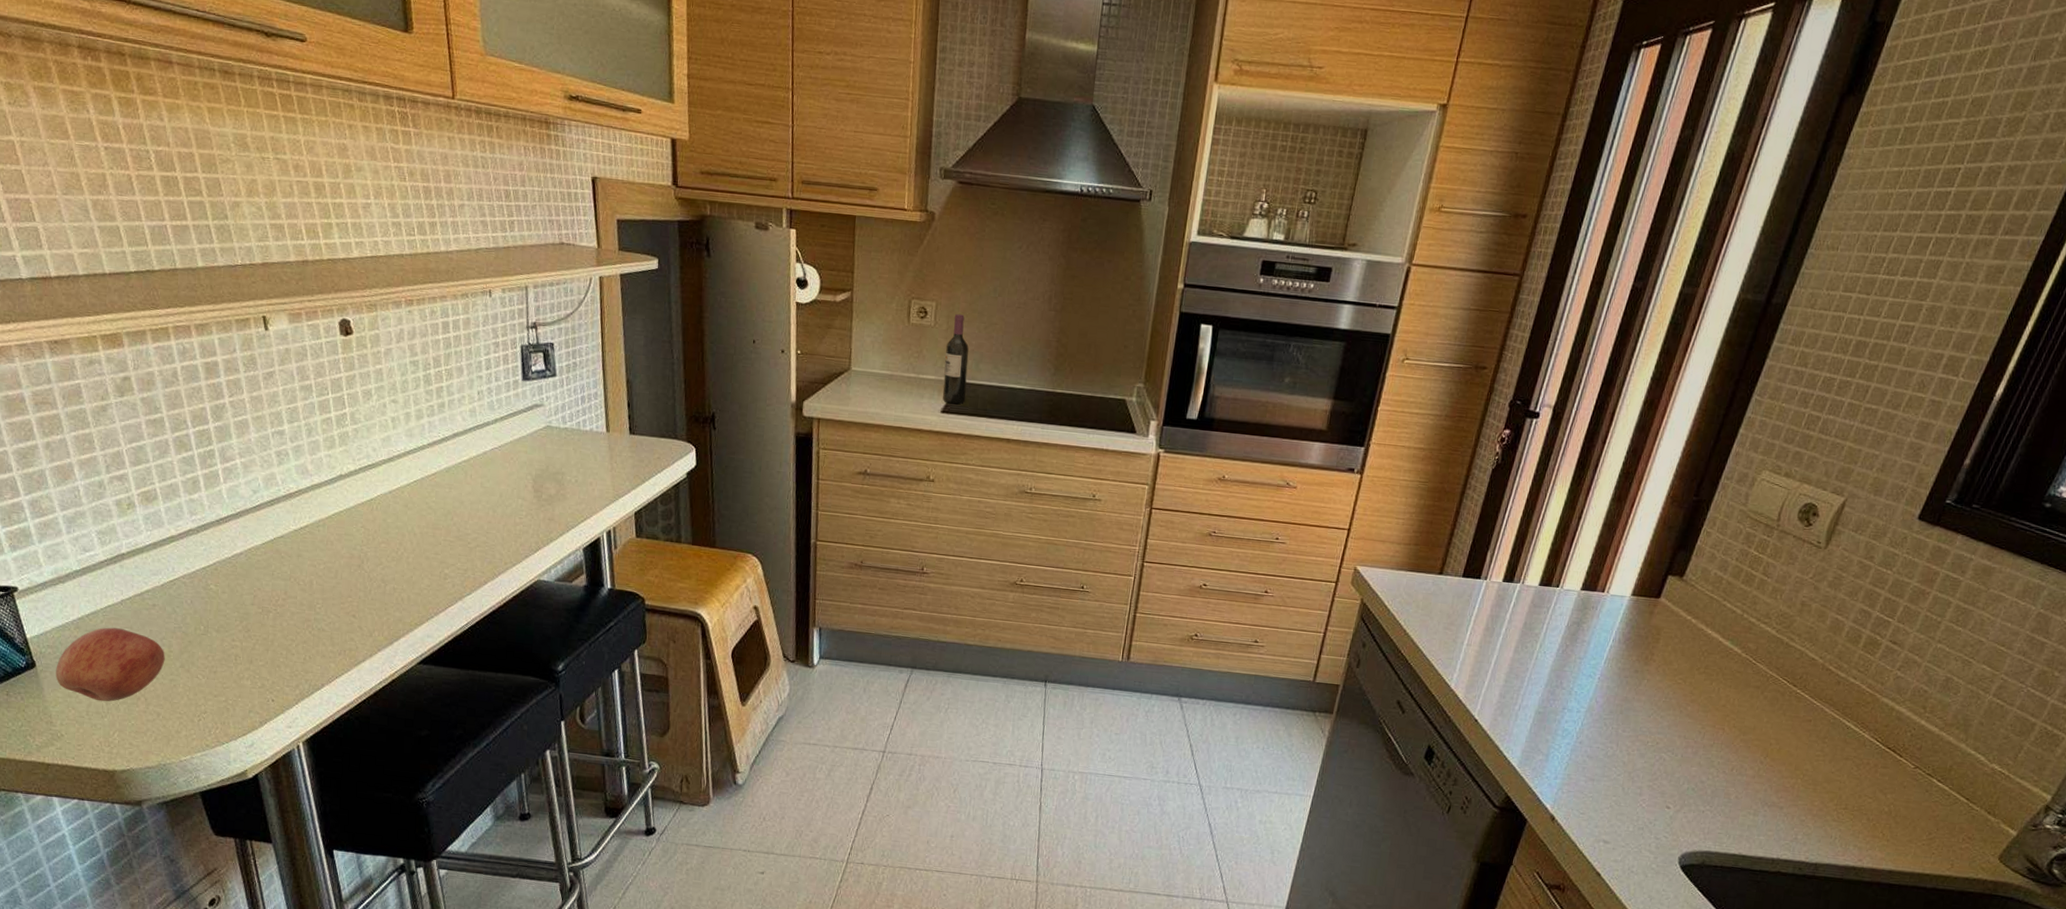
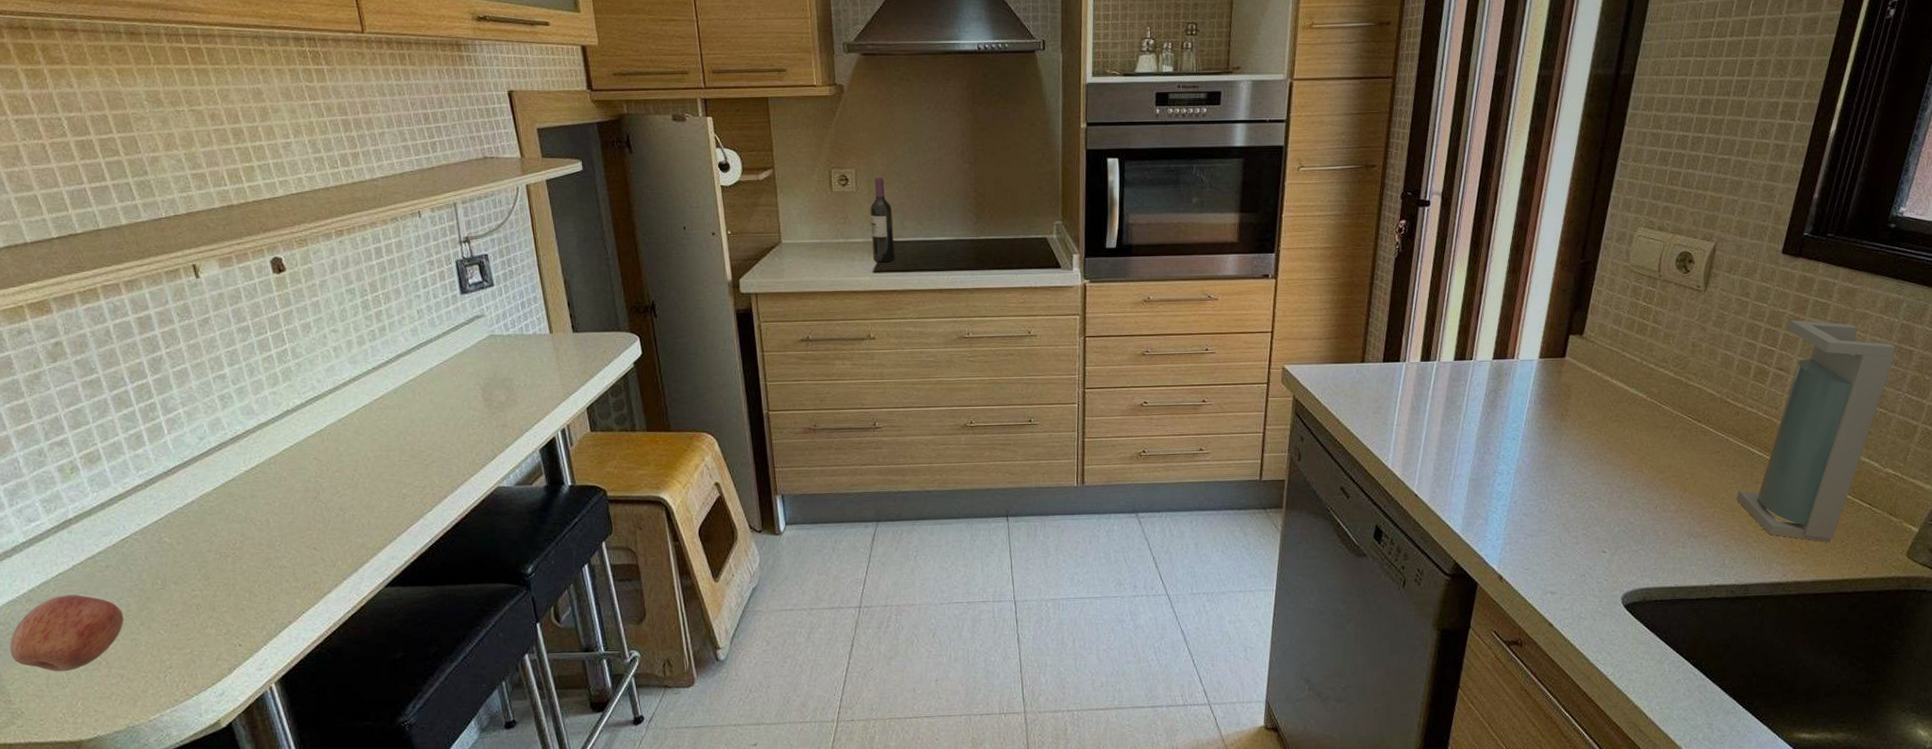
soap dispenser: none [1821,591,2027,834] -> present [1736,320,1895,543]

